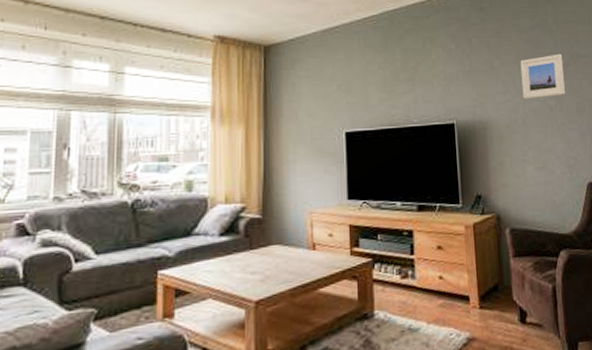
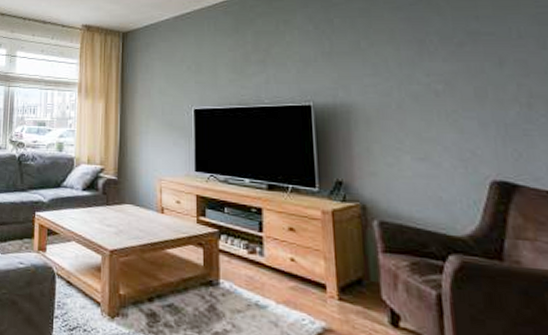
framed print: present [520,54,565,99] -> none [395,32,458,83]

